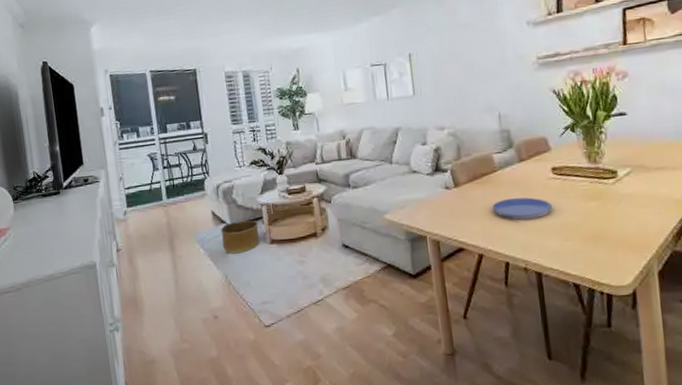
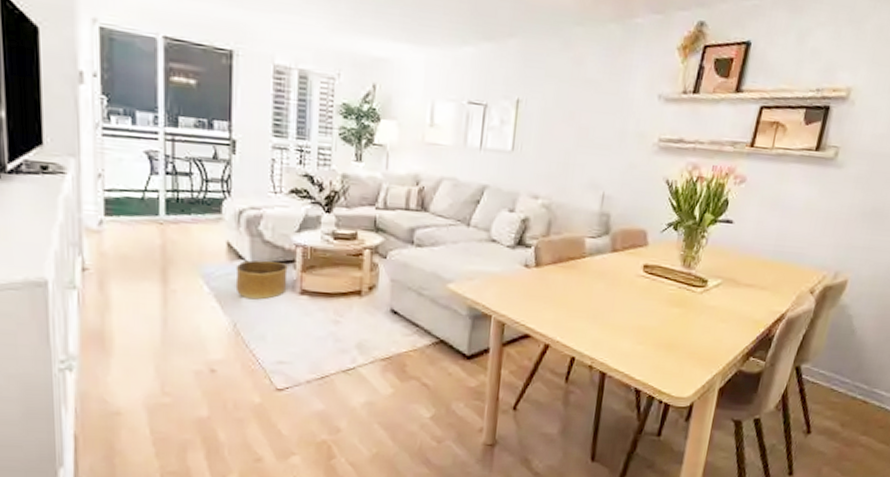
plate: present [492,197,553,220] -> none [571,290,635,316]

